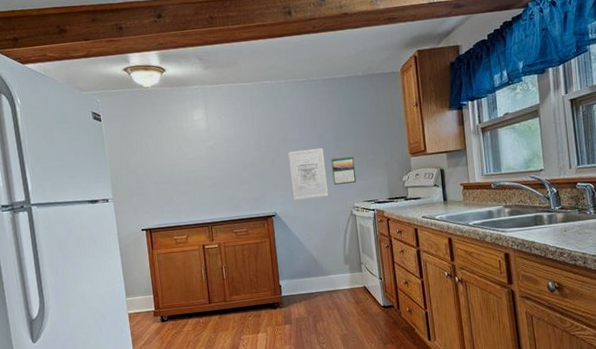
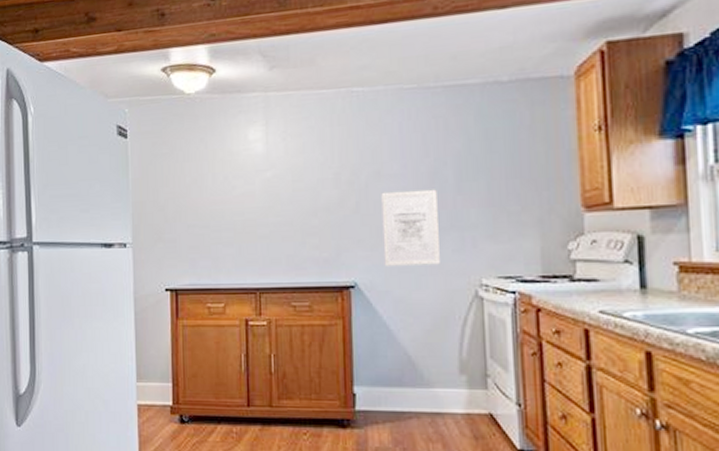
calendar: present [331,156,357,185] -> none [448,204,488,248]

